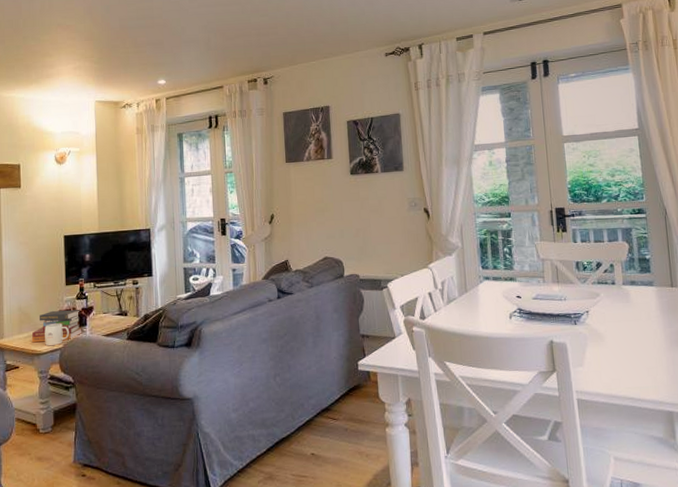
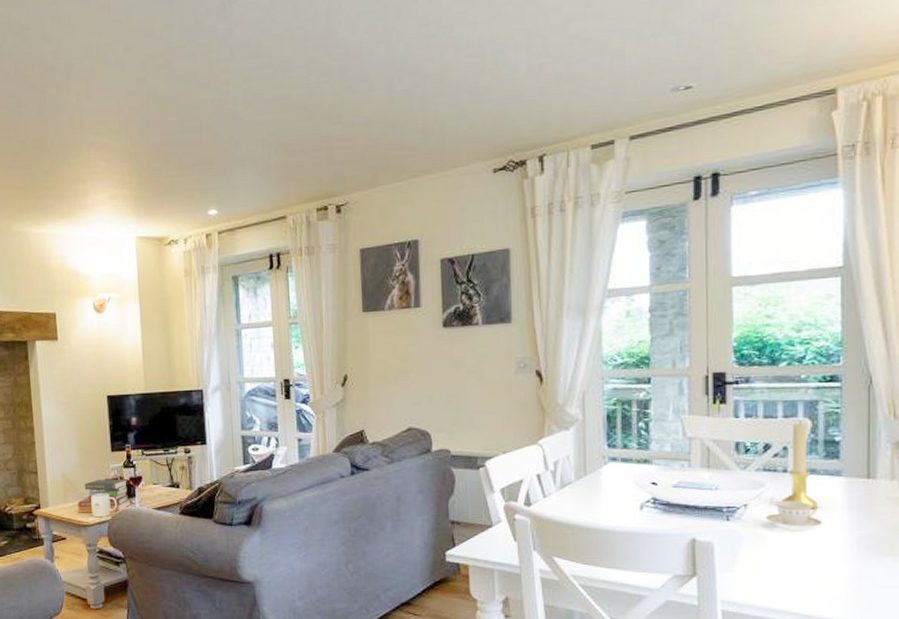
teacup: none [602,307,644,331] -> present [765,501,822,531]
candle holder: none [612,244,639,313] -> present [781,420,818,509]

